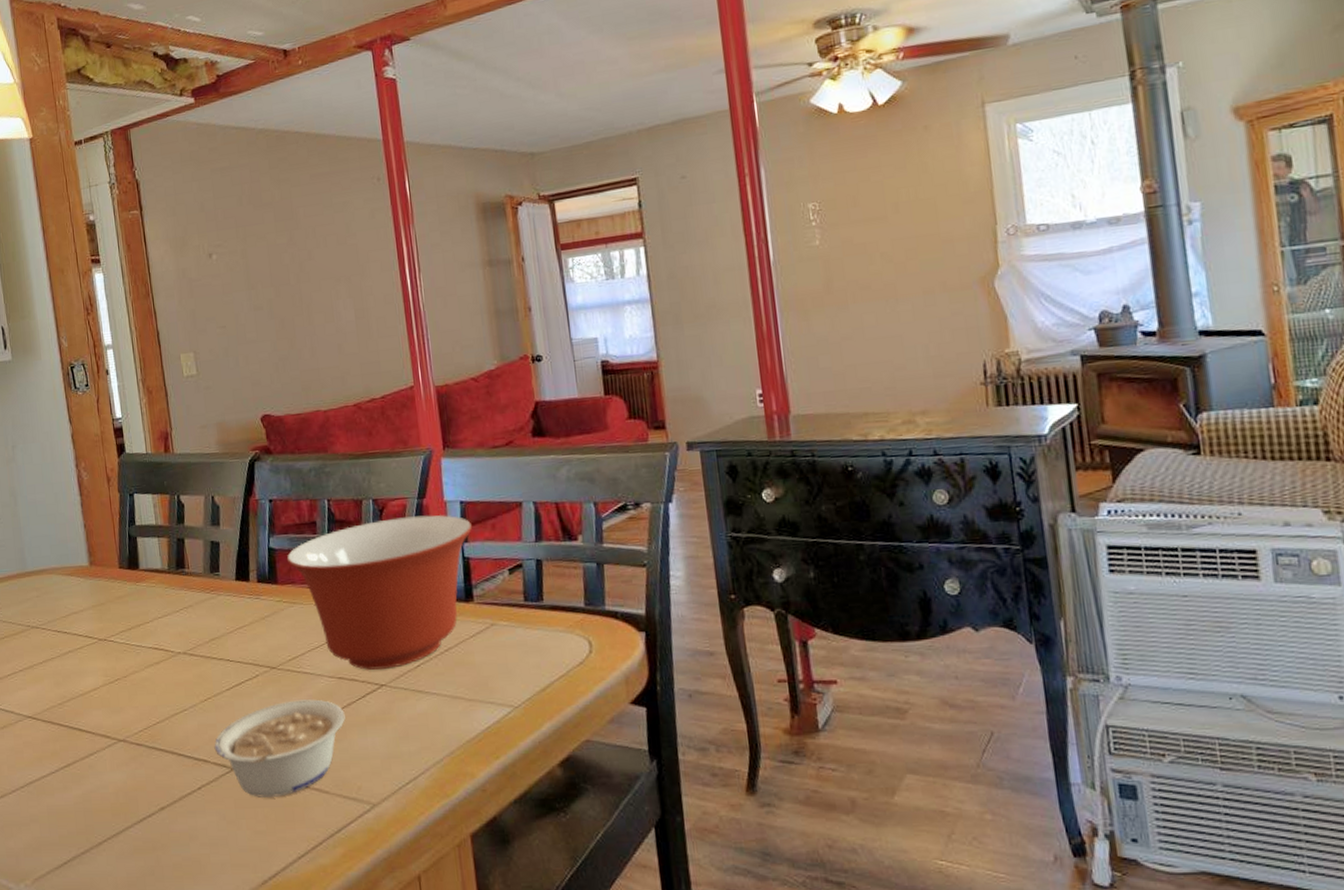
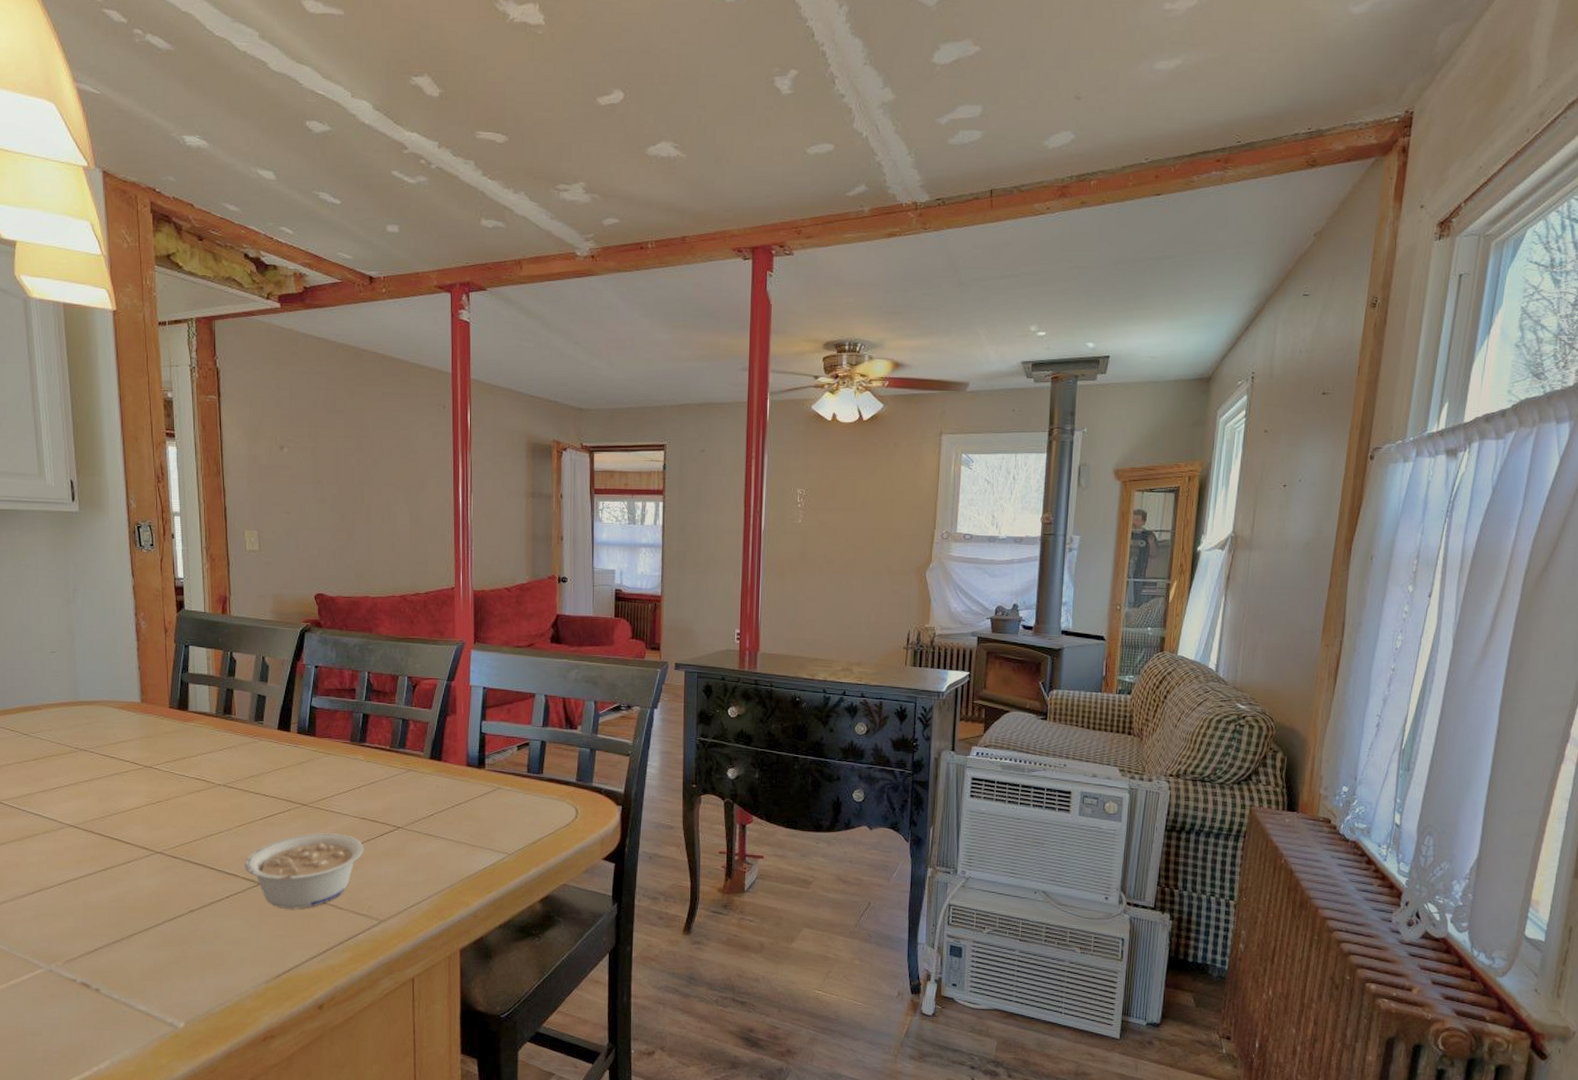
mixing bowl: present [286,515,473,670] -> none [325,694,492,815]

